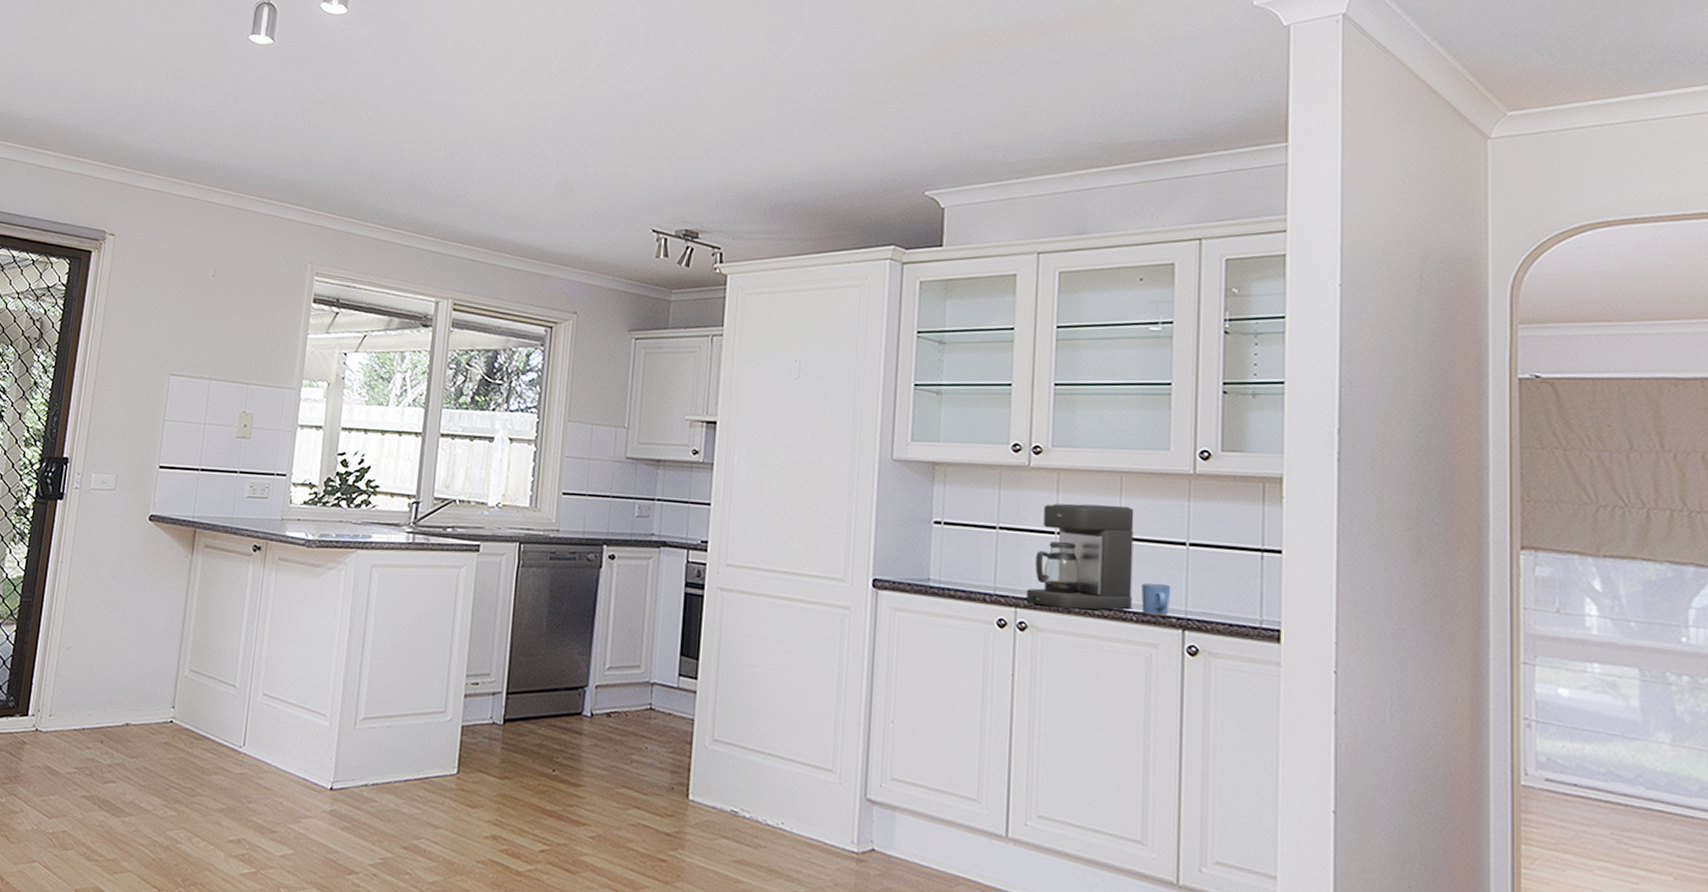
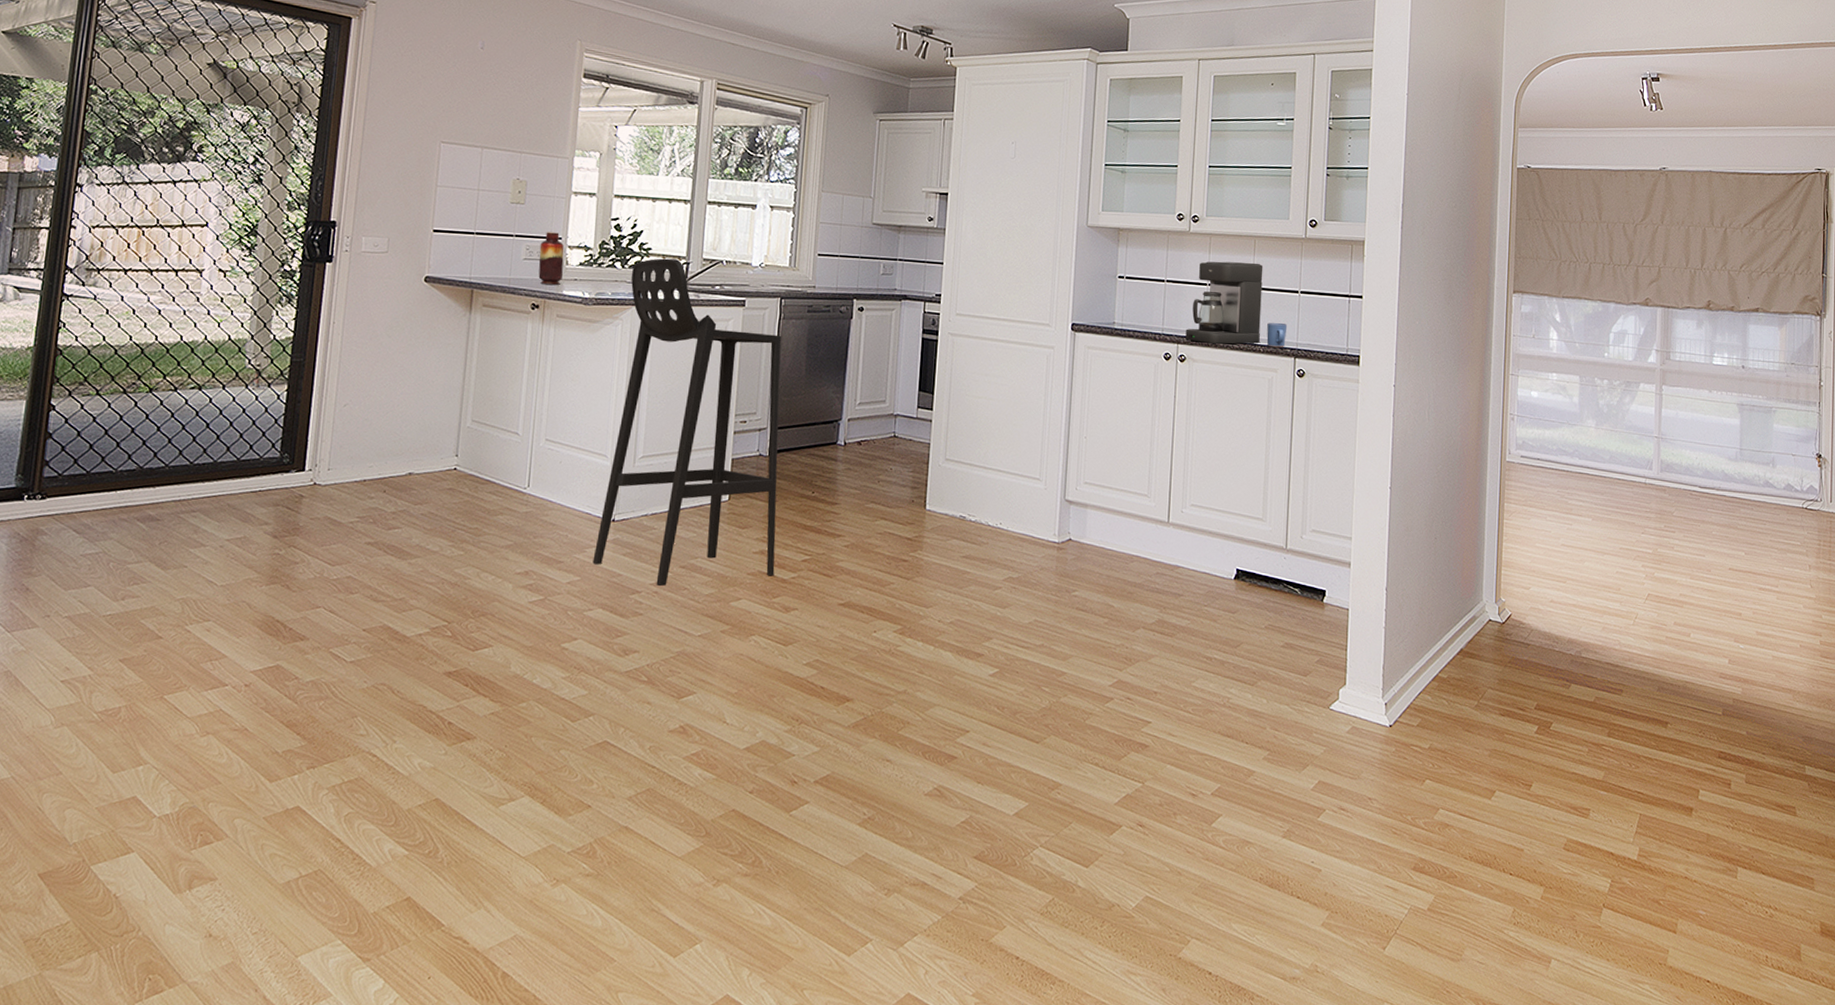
vase: none [261,468,289,526] -> present [538,232,565,285]
bar stool: none [308,497,520,869] -> present [592,258,782,587]

